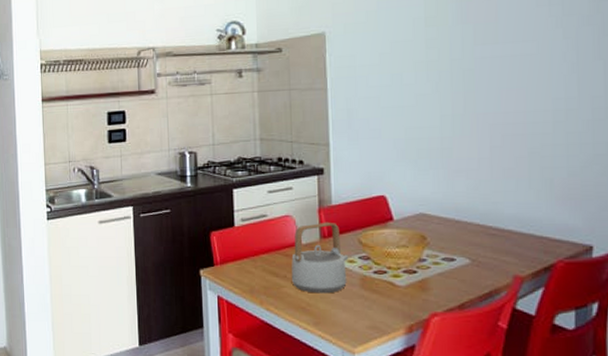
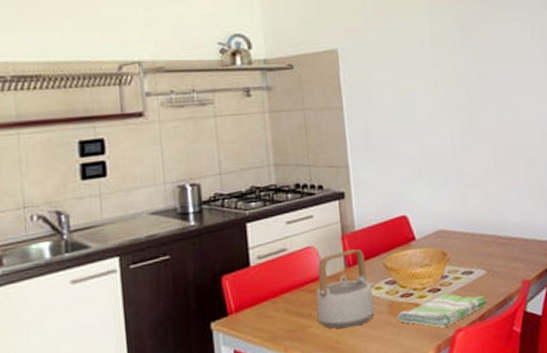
dish towel: none [368,278,468,309] -> present [397,294,487,328]

